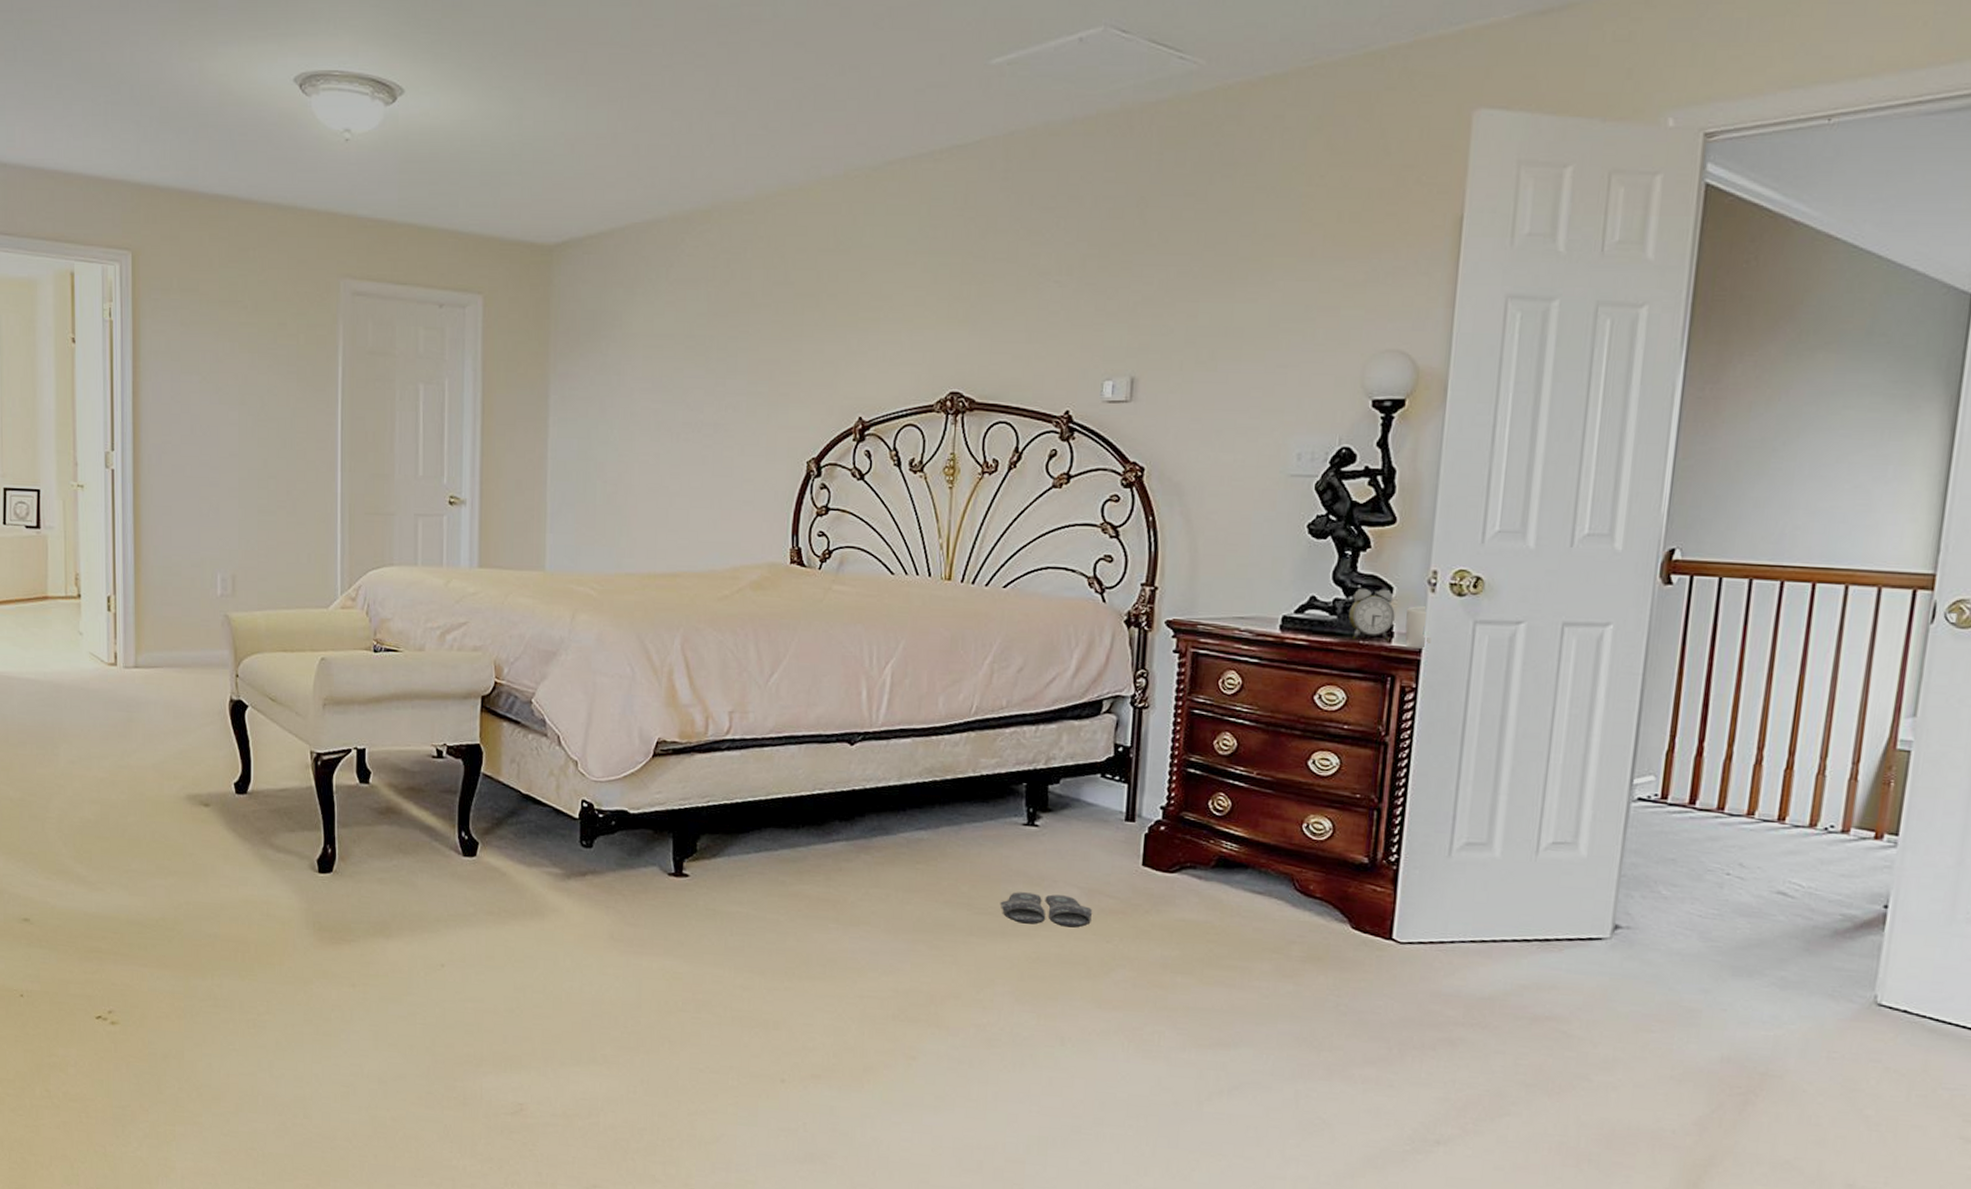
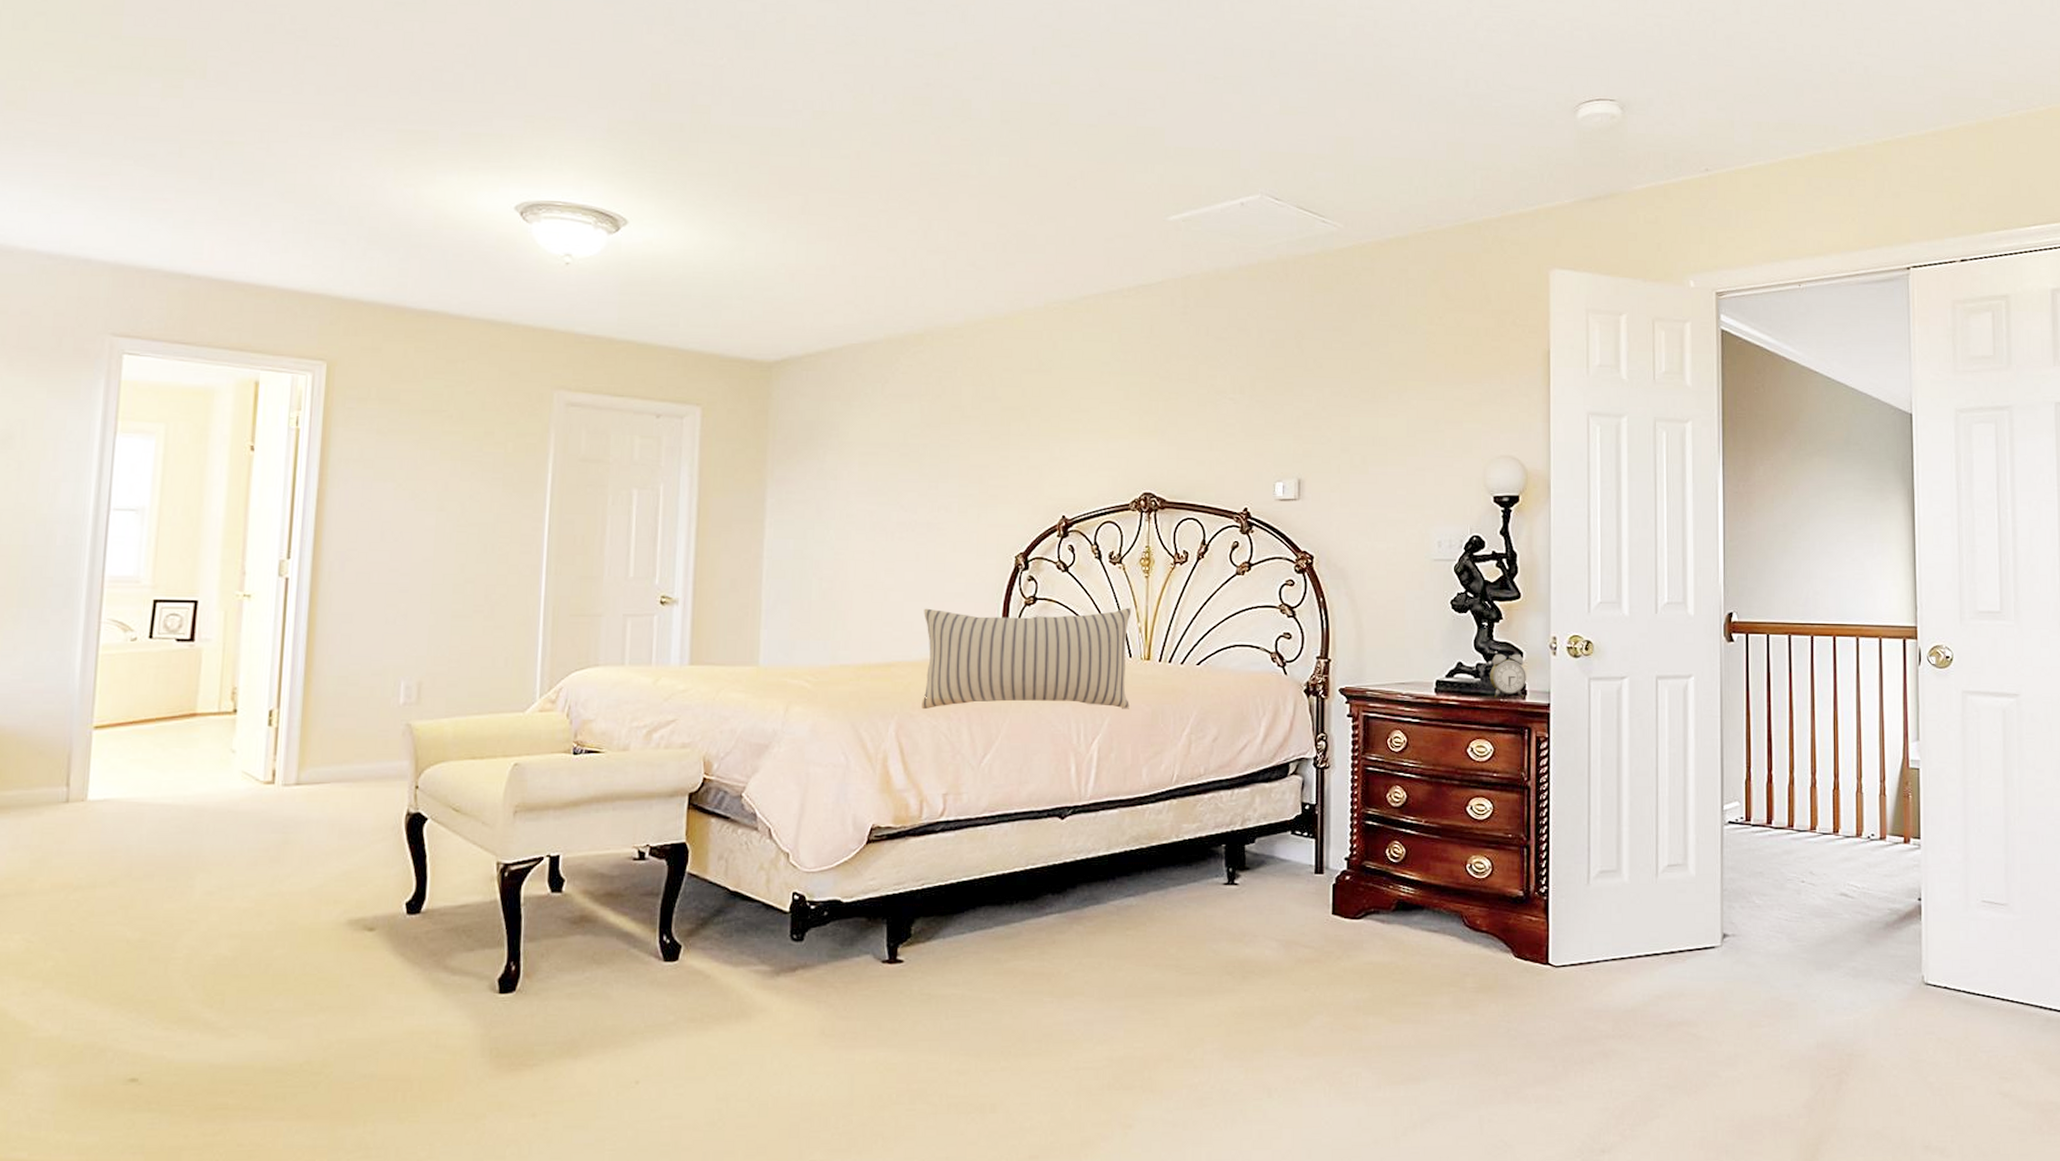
pillow: none [707,516,933,631] -> present [921,608,1132,710]
slippers: present [1000,892,1092,928] -> none [1206,949,1290,980]
mug: present [1404,606,1431,650] -> none [1534,667,1557,705]

